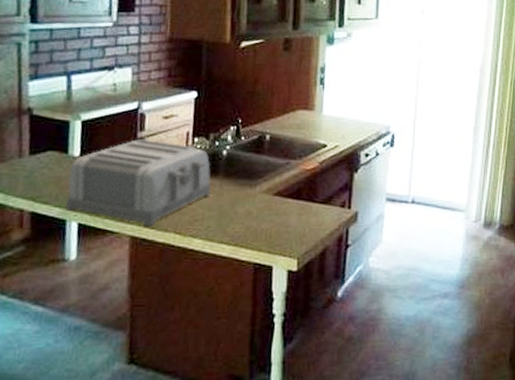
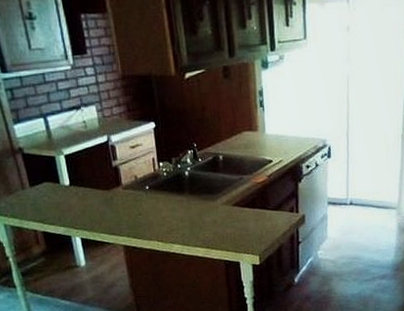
toaster: present [65,139,211,227] -> none [64,167,181,237]

